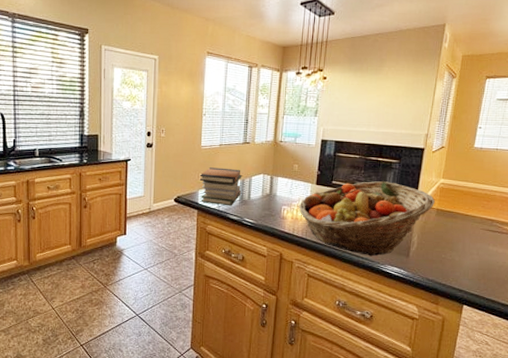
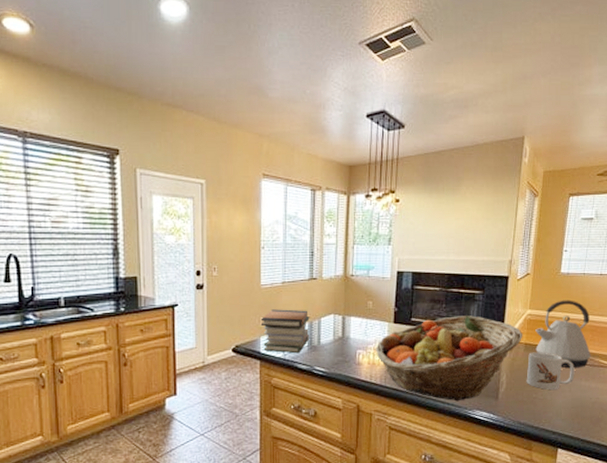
mug: none [436,217,483,252] -> present [526,352,575,390]
kettle: none [446,172,500,234] -> present [535,300,591,369]

